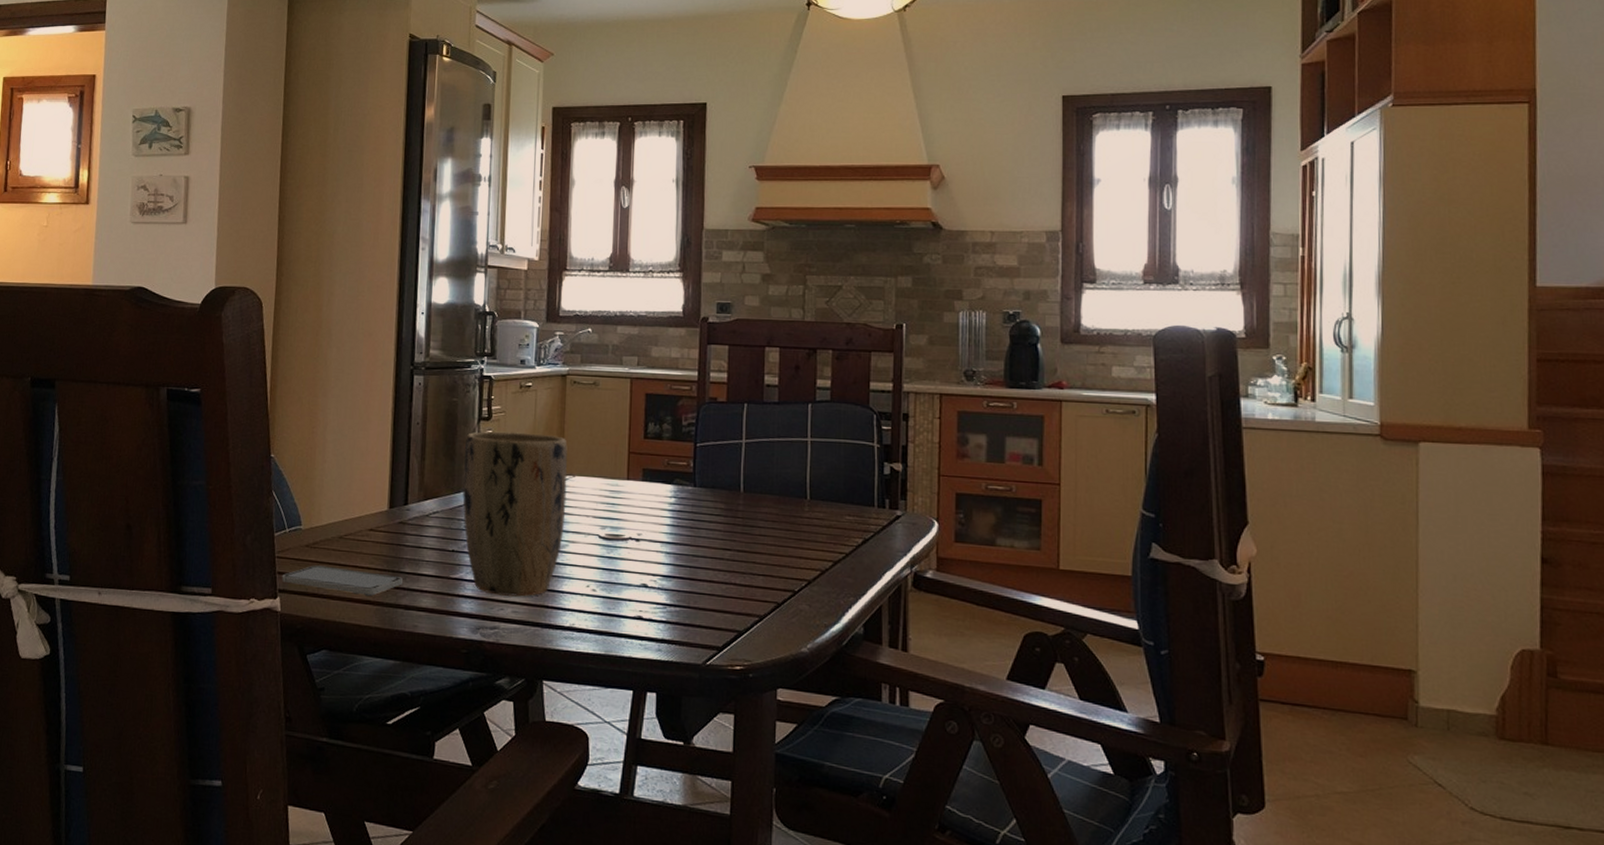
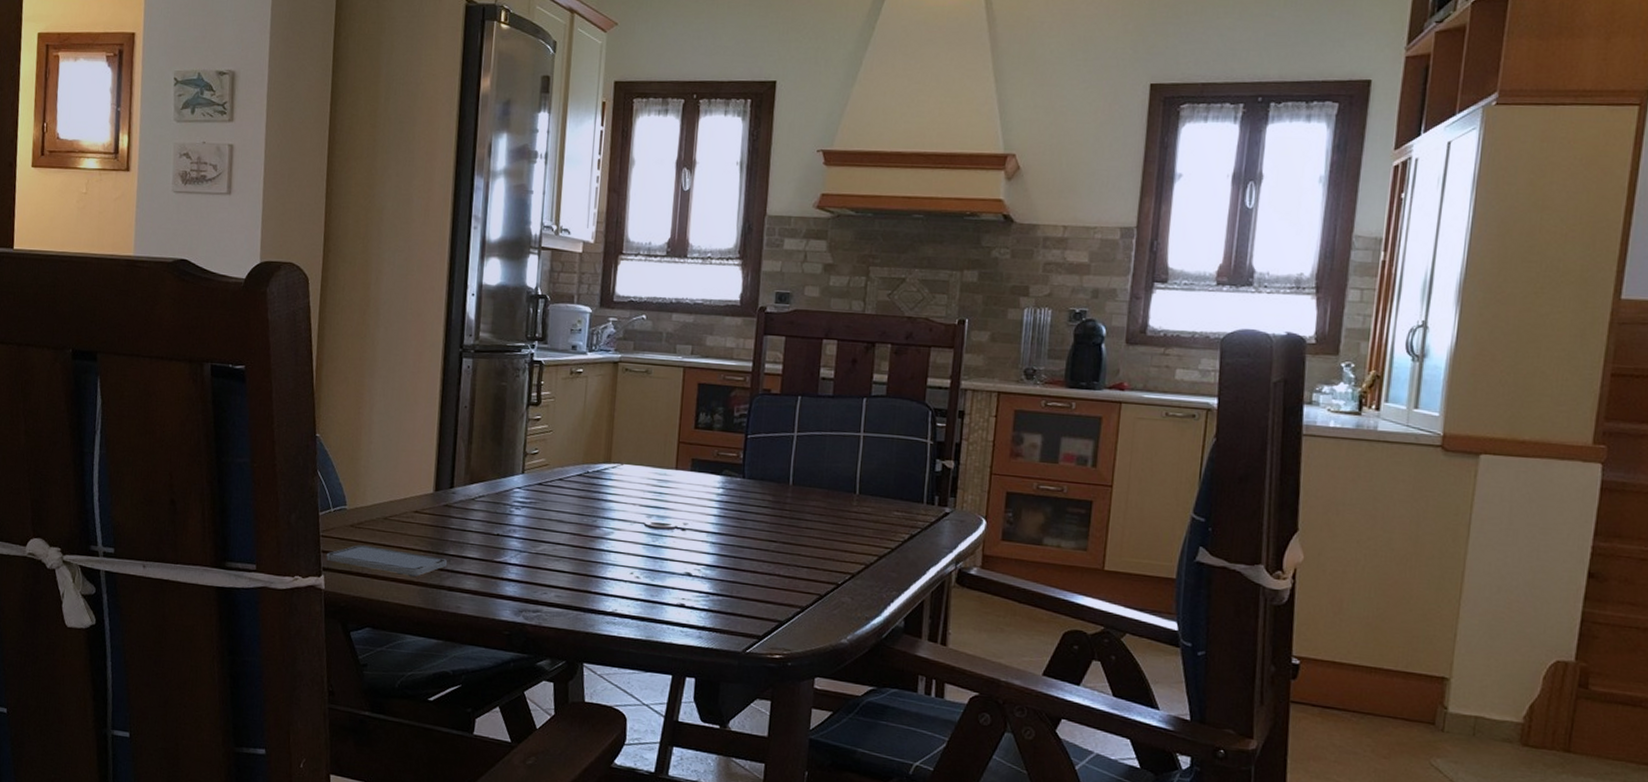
plant pot: present [462,431,568,597] -> none [509,417,617,582]

